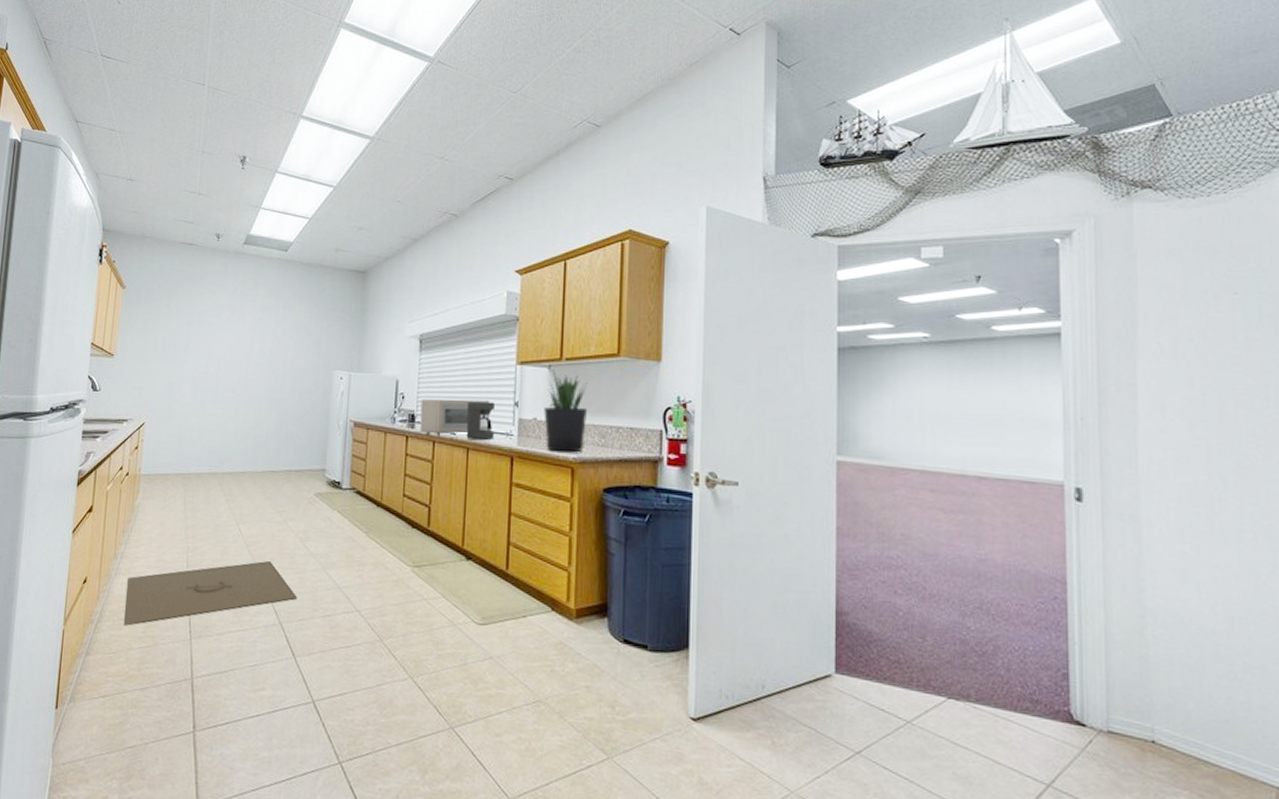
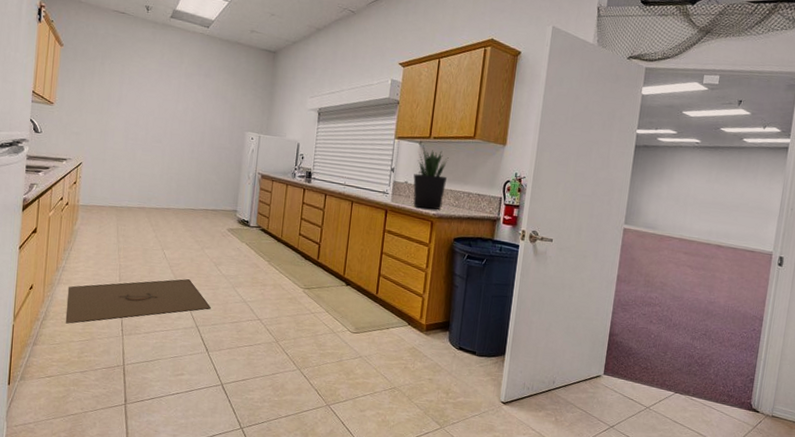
microwave: present [419,399,490,437] -> none [314,160,372,191]
coffee maker: present [466,401,495,441] -> none [351,165,376,196]

